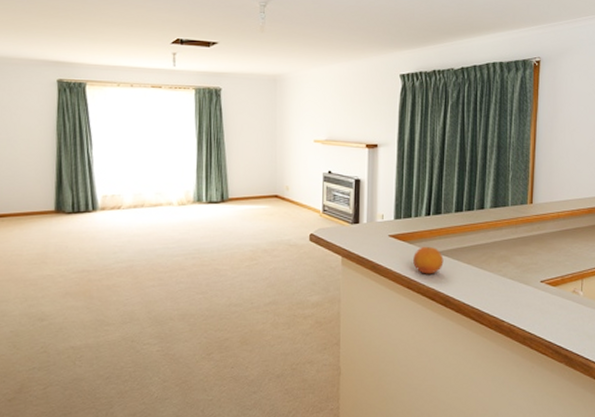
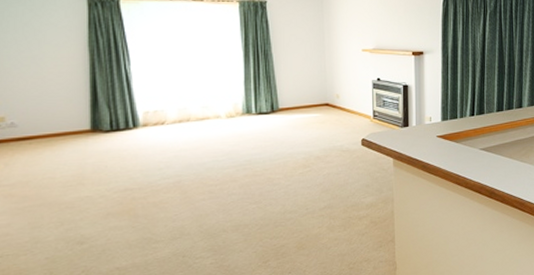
fruit: present [413,246,444,274] -> none [460,144,488,170]

